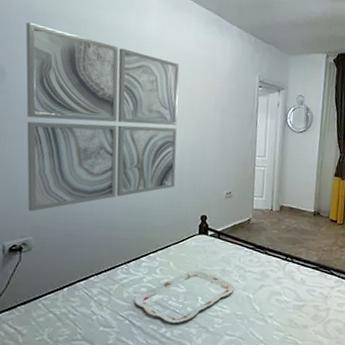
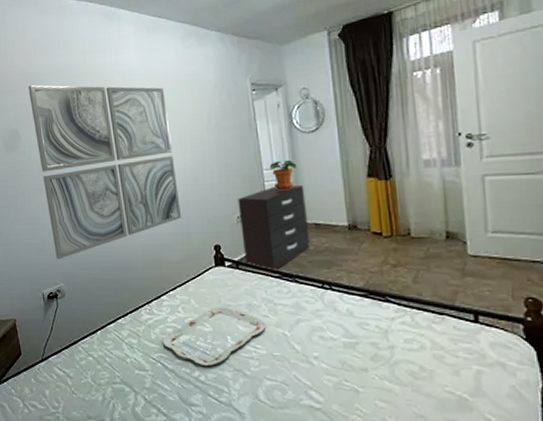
dresser: none [226,171,286,244] -> present [238,185,310,272]
potted plant: none [261,150,284,176] -> present [269,159,297,190]

